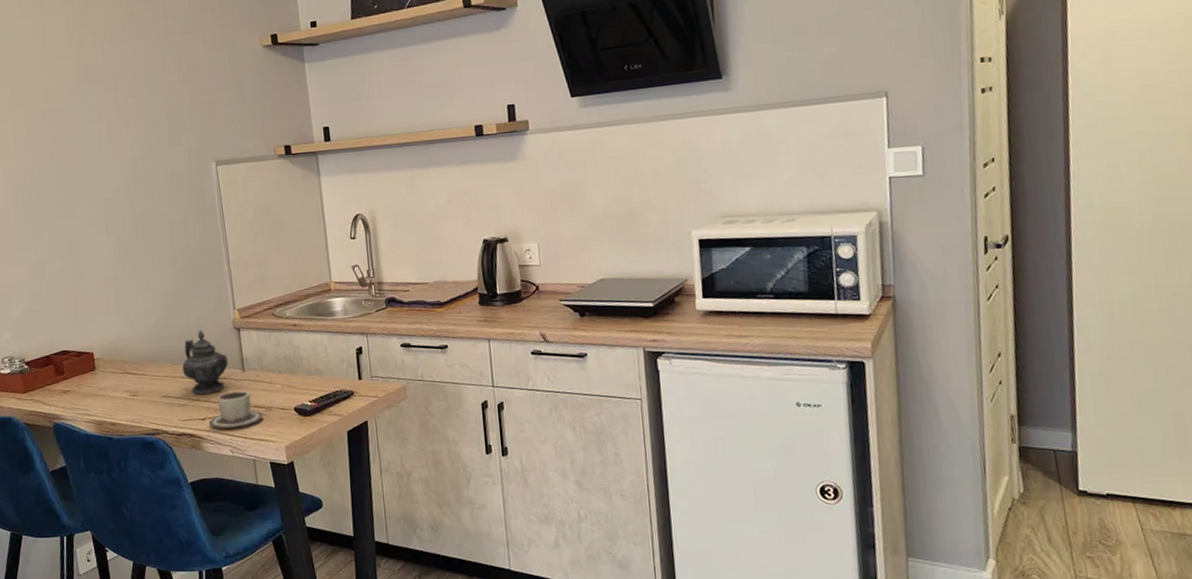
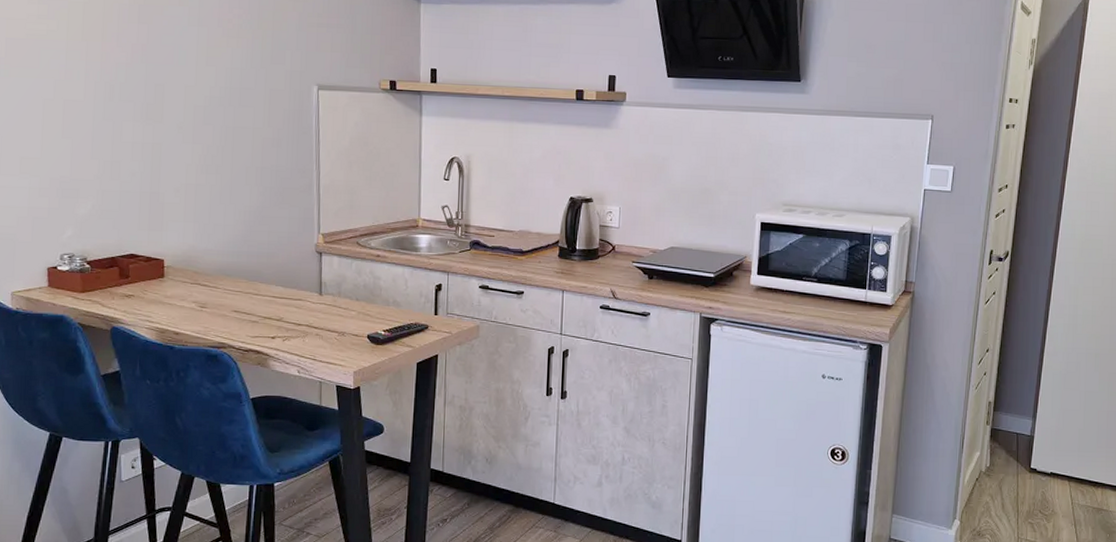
teapot: present [182,330,229,395] -> none [257,250,307,314]
cup: present [208,390,263,429] -> none [278,313,335,349]

